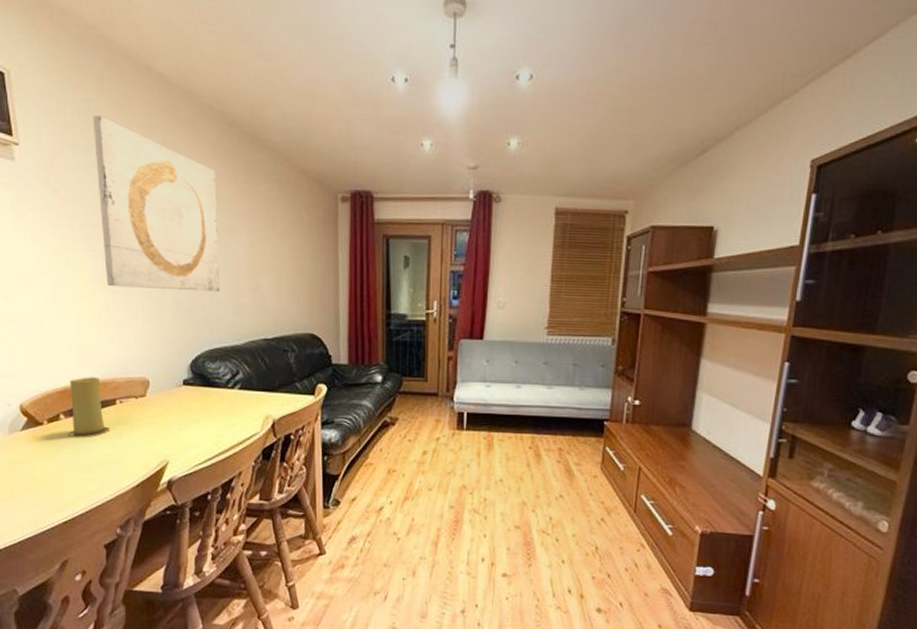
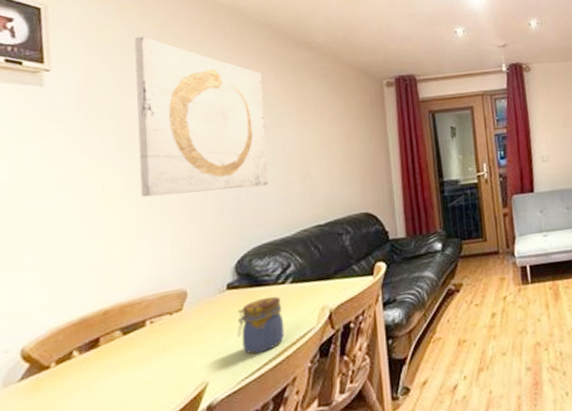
candle: present [67,377,110,438] -> none [80,298,136,378]
jar: none [192,398,232,446] -> present [237,296,284,355]

